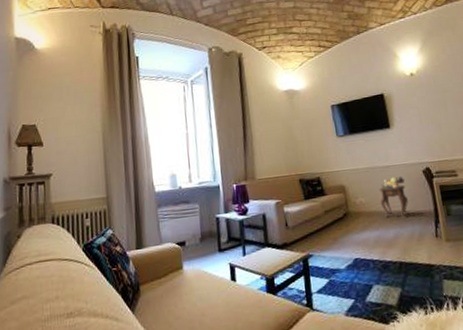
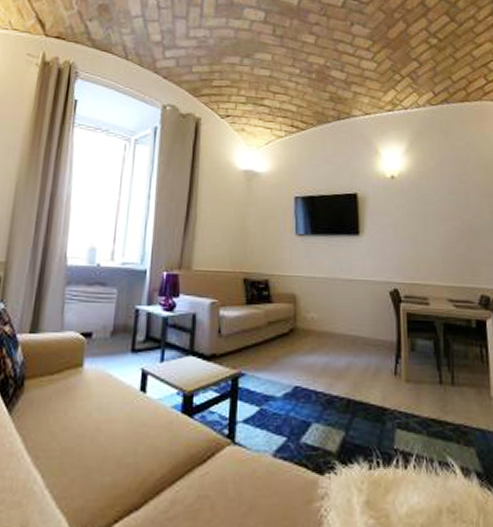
side table: present [379,176,409,219] -> none [335,293,369,347]

